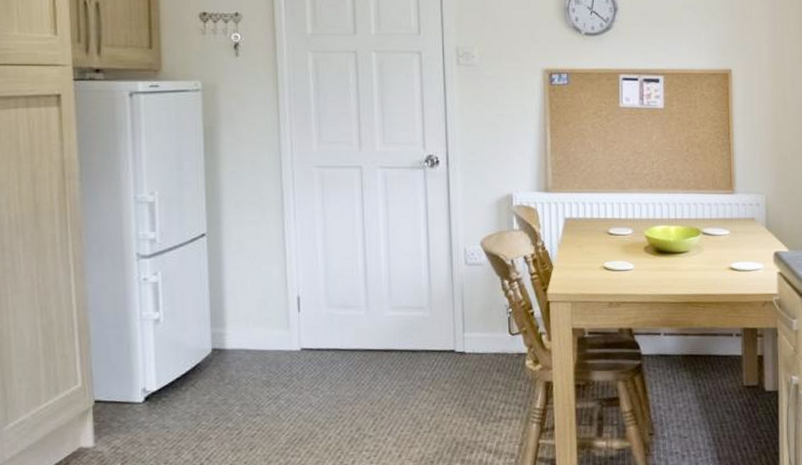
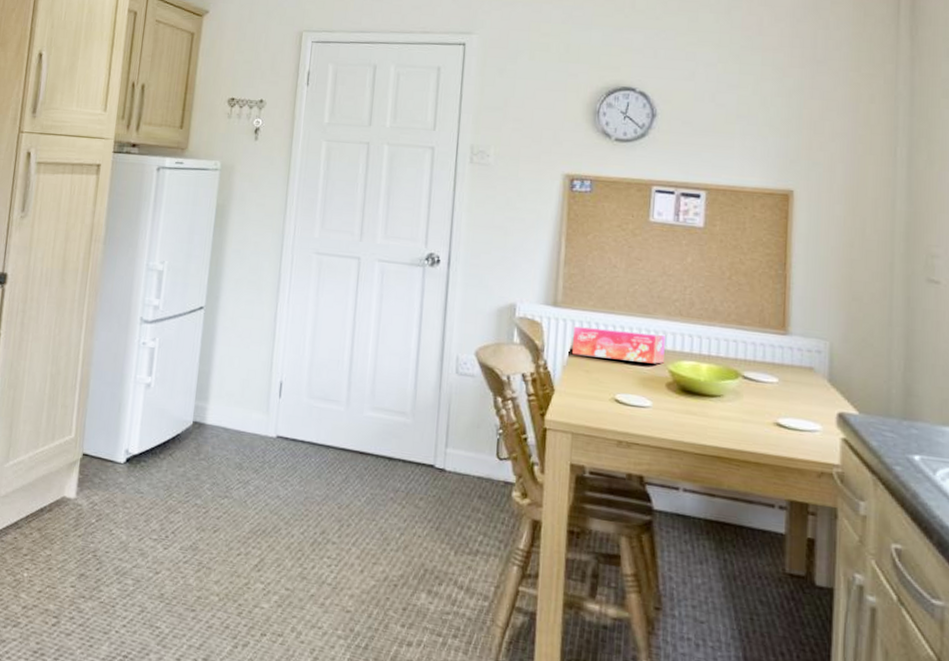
tissue box: none [564,206,641,233] -> present [572,326,665,364]

